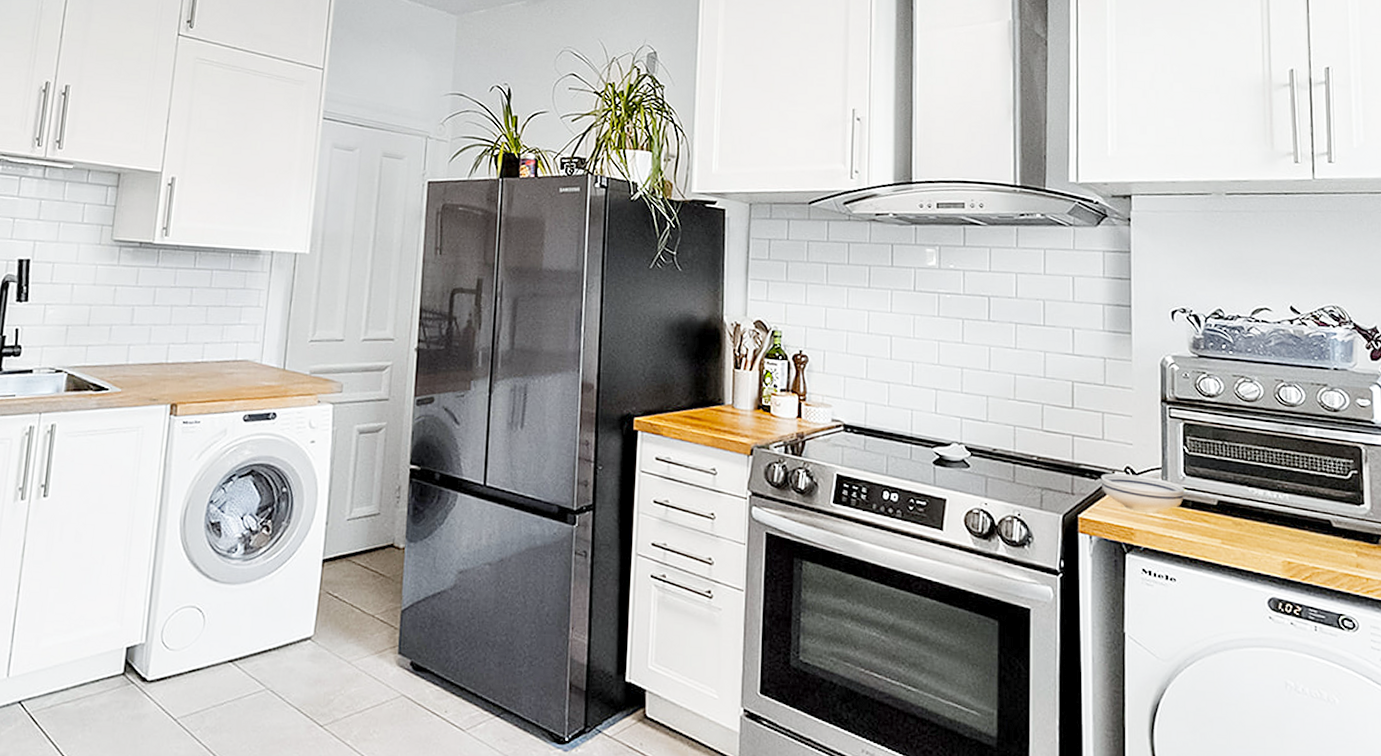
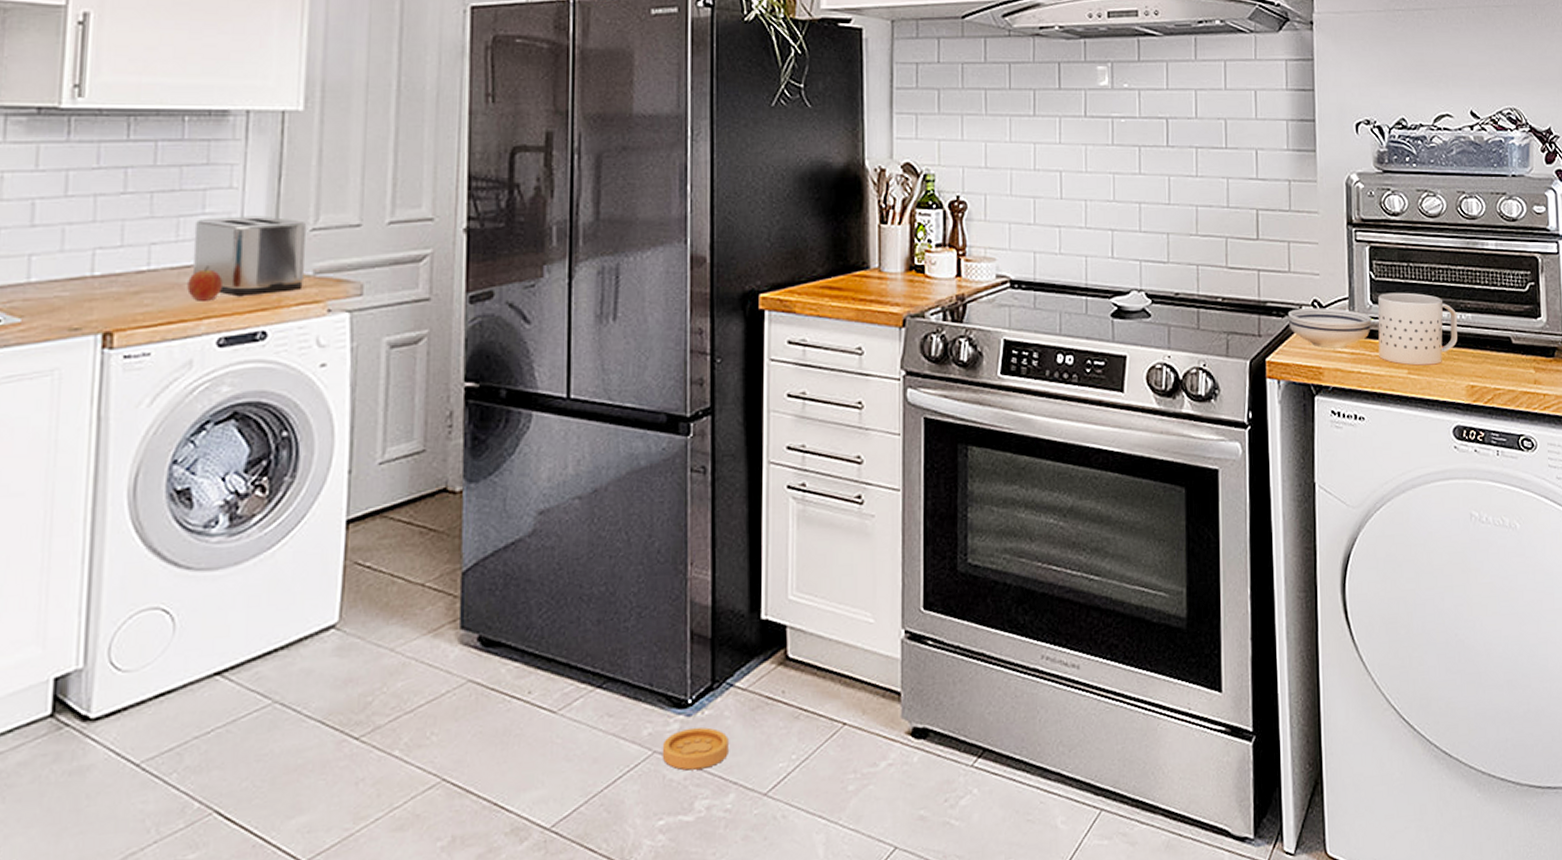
fruit: none [226,362,250,387] -> present [187,266,223,301]
toaster: none [230,327,306,387] -> present [192,216,306,297]
mug: none [1191,467,1275,539] -> present [1377,292,1458,366]

